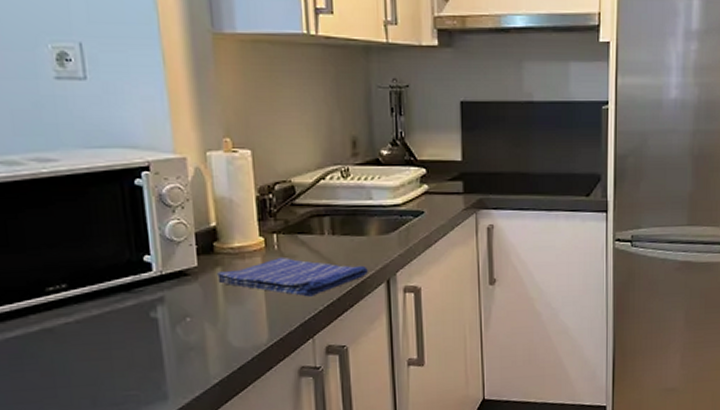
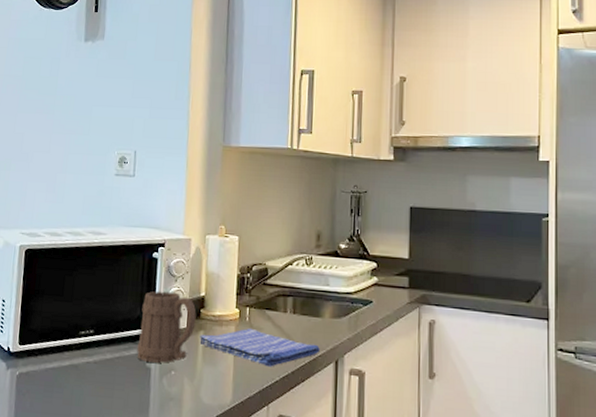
mug: none [131,225,209,312] -> present [137,291,196,363]

